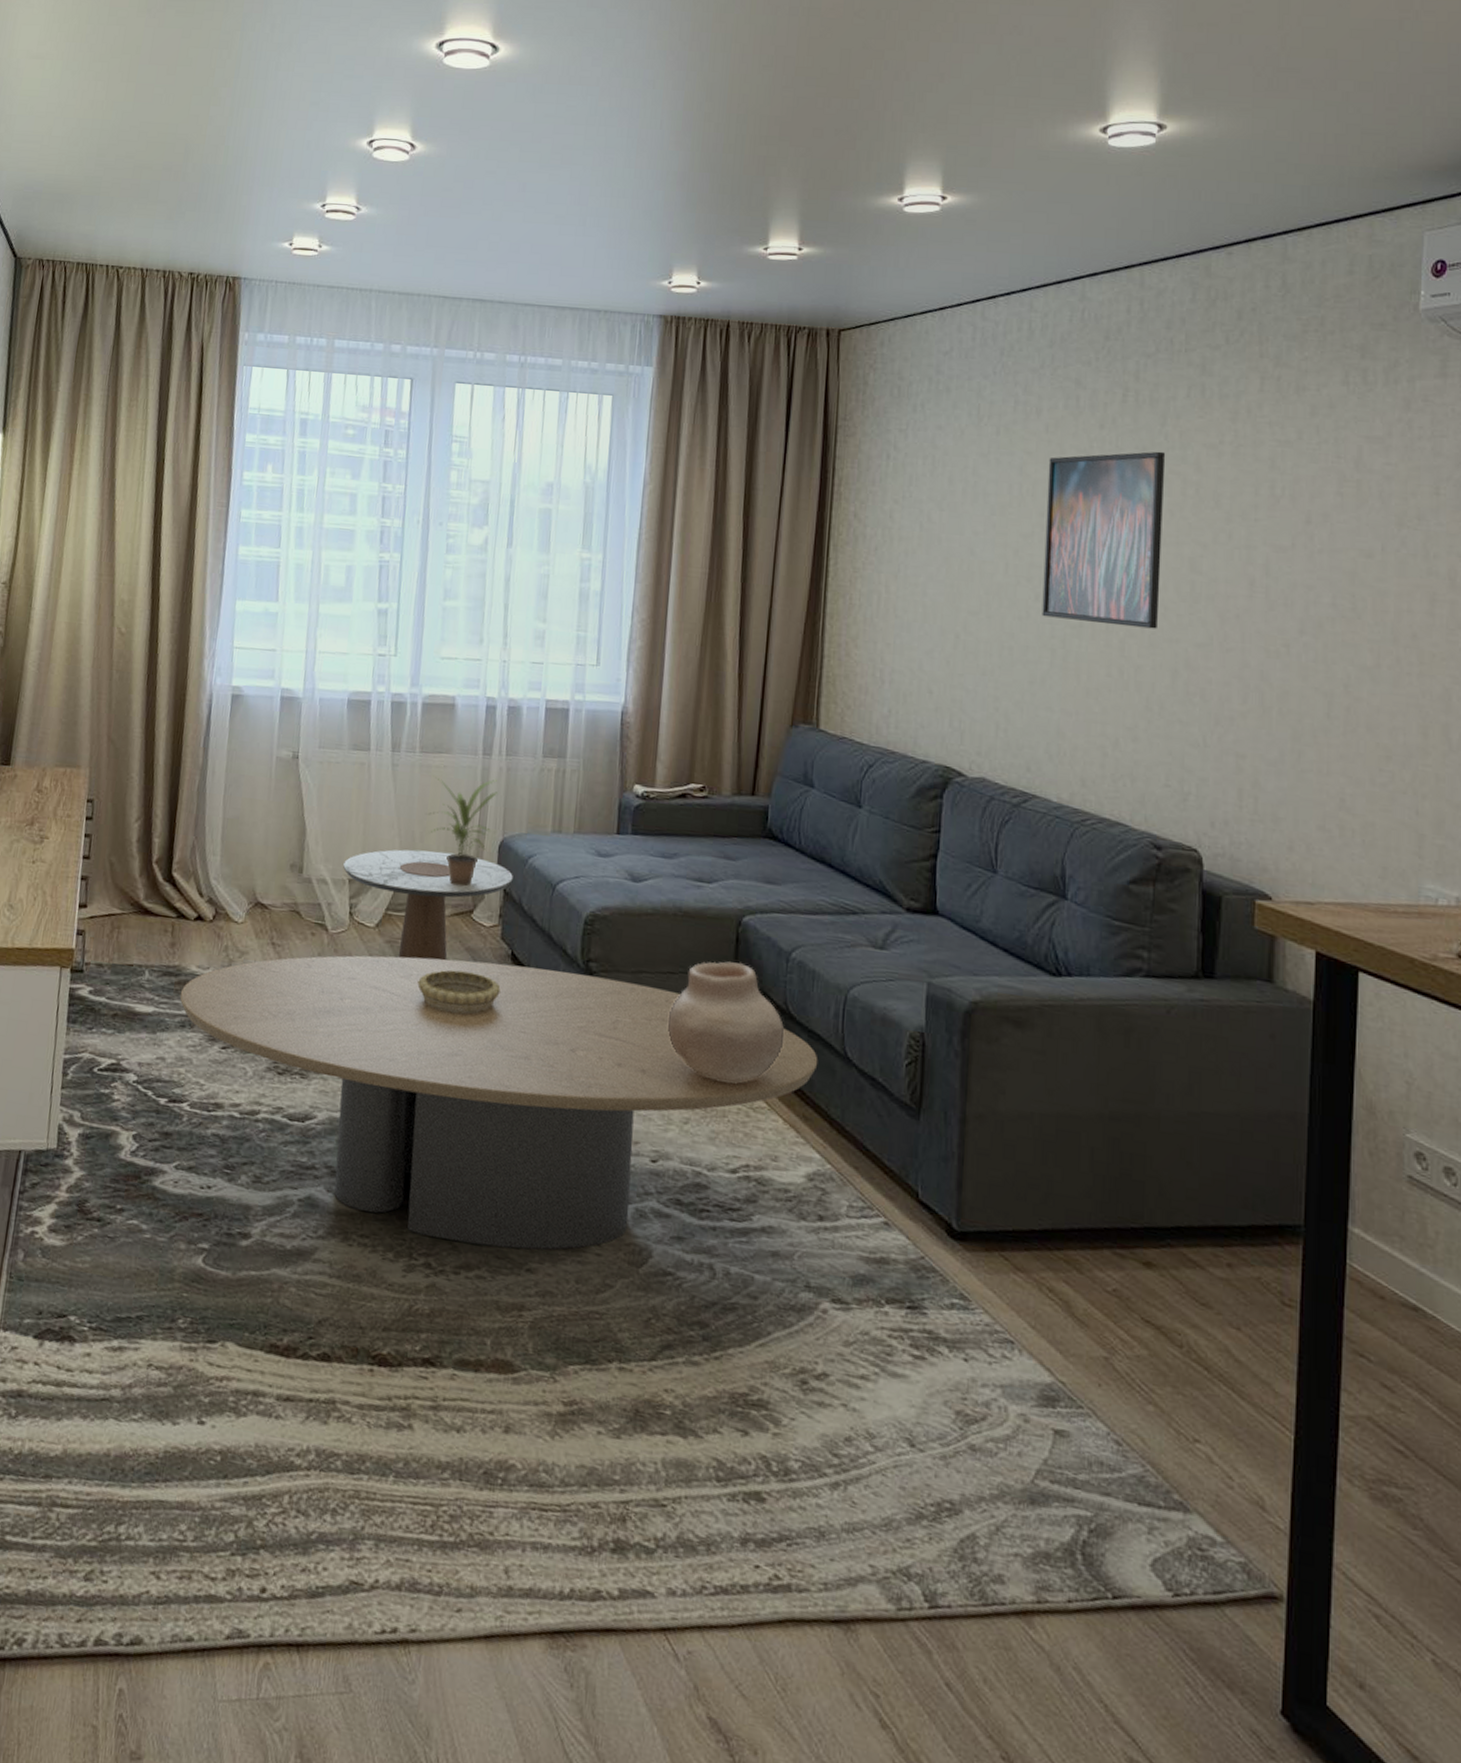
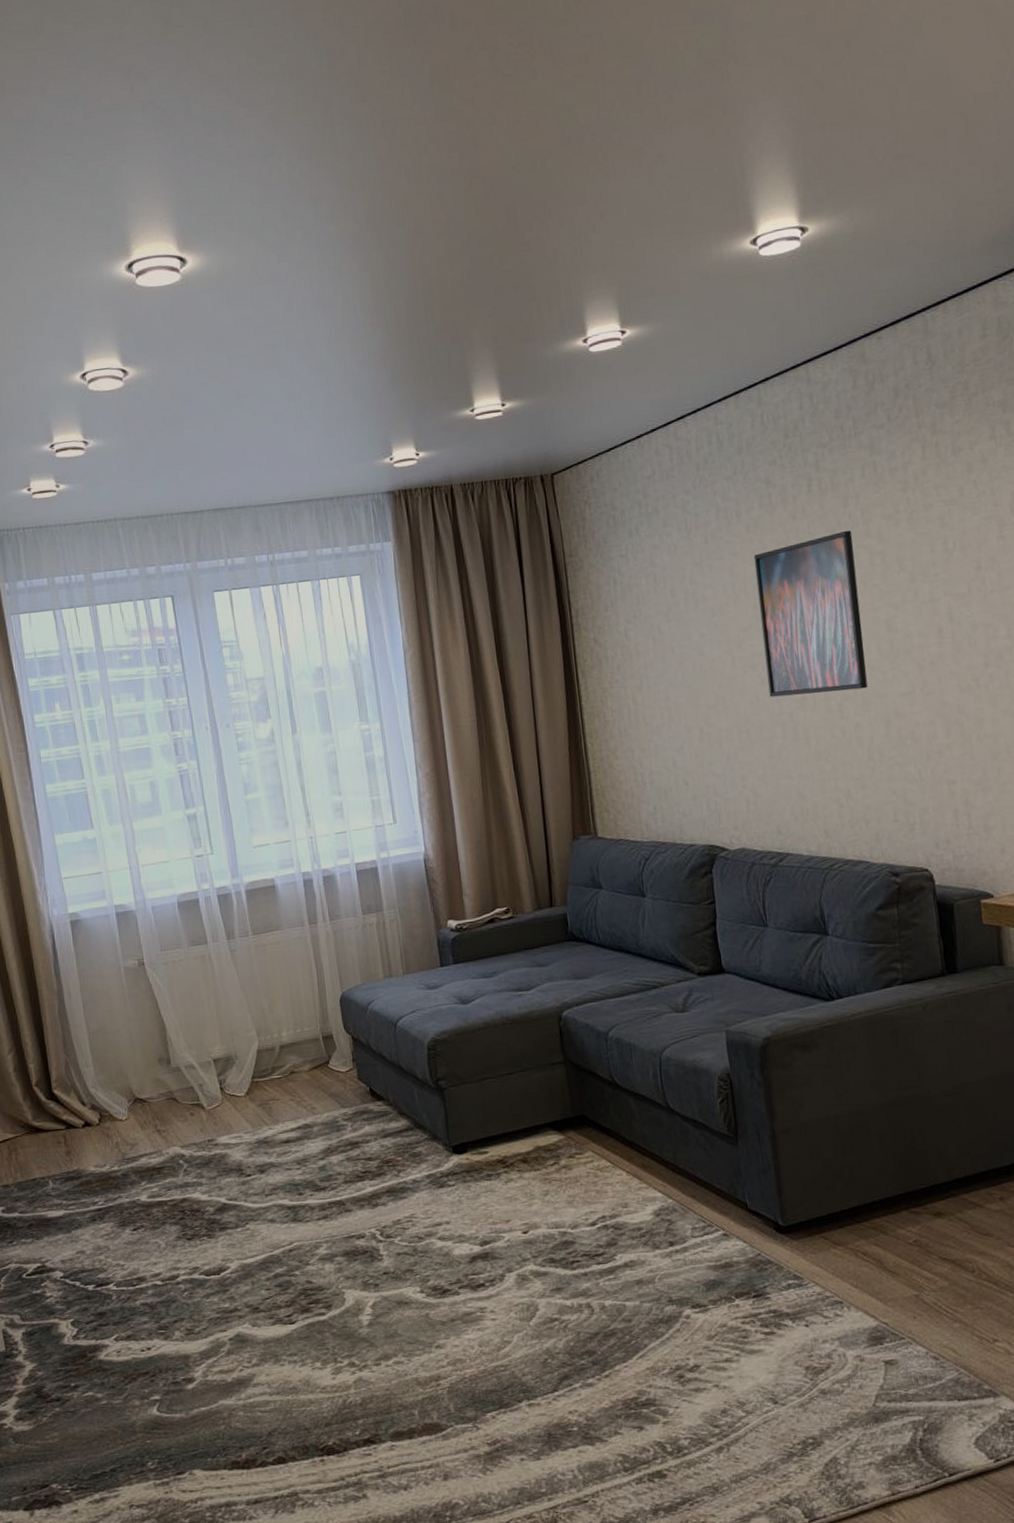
coffee table: present [179,955,818,1250] -> none [84,1089,647,1342]
side table: present [343,849,513,961] -> none [205,1015,358,1117]
decorative bowl: present [417,970,501,1015] -> none [293,1113,367,1153]
potted plant: present [429,775,499,887] -> none [268,943,331,1044]
vase: present [667,961,785,1084] -> none [514,1051,616,1154]

